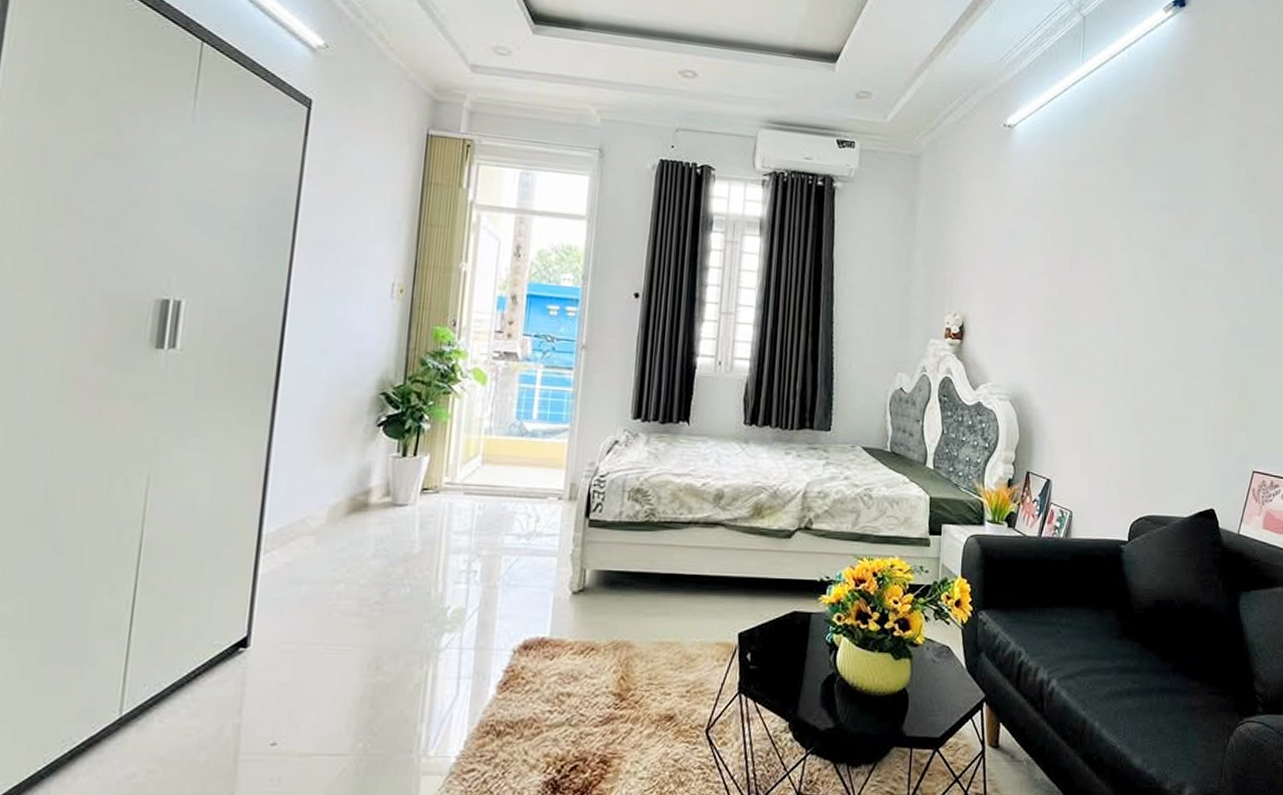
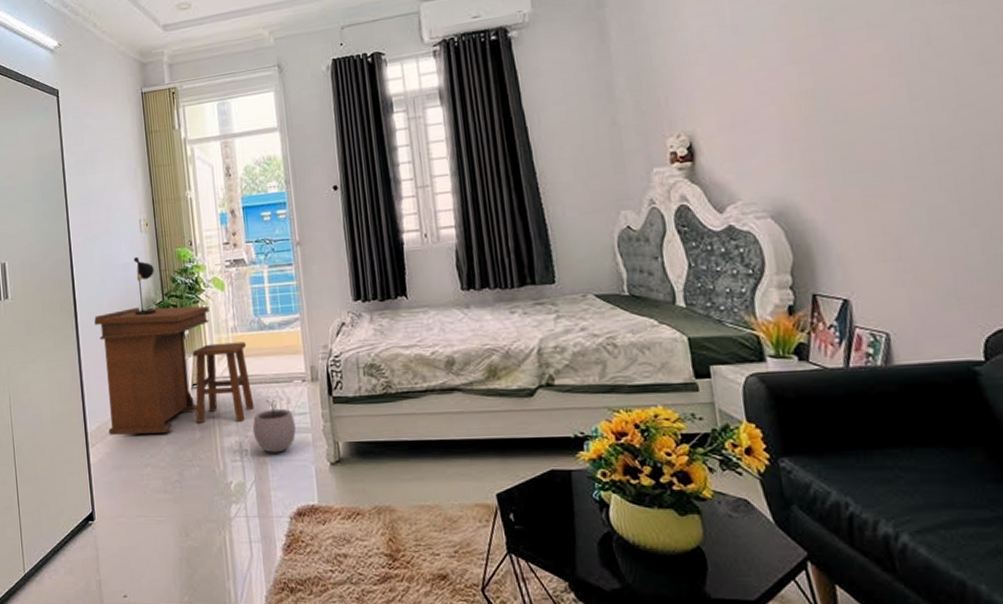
desk: none [293,387,501,545] -> present [94,306,254,435]
table lamp: none [362,326,400,399] -> present [133,256,157,315]
plant pot: none [487,515,541,577] -> present [252,399,296,453]

